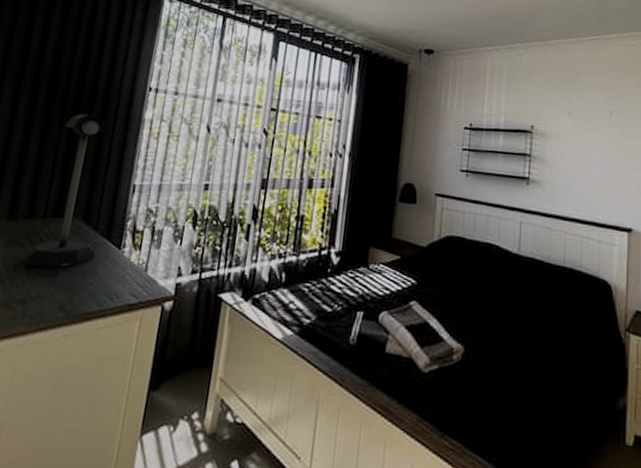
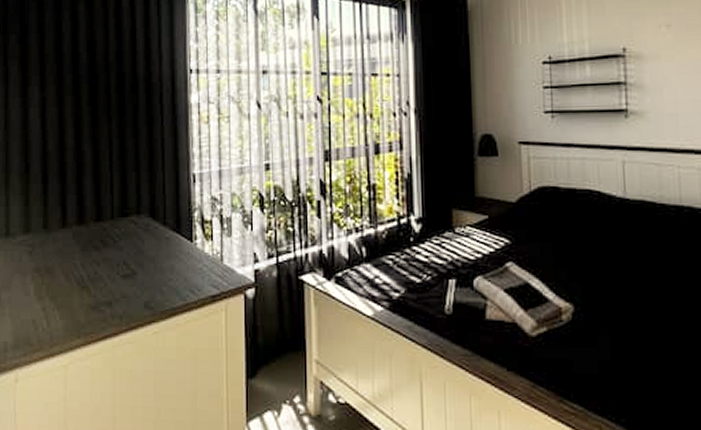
desk lamp: present [24,114,108,268] -> none [101,106,168,268]

